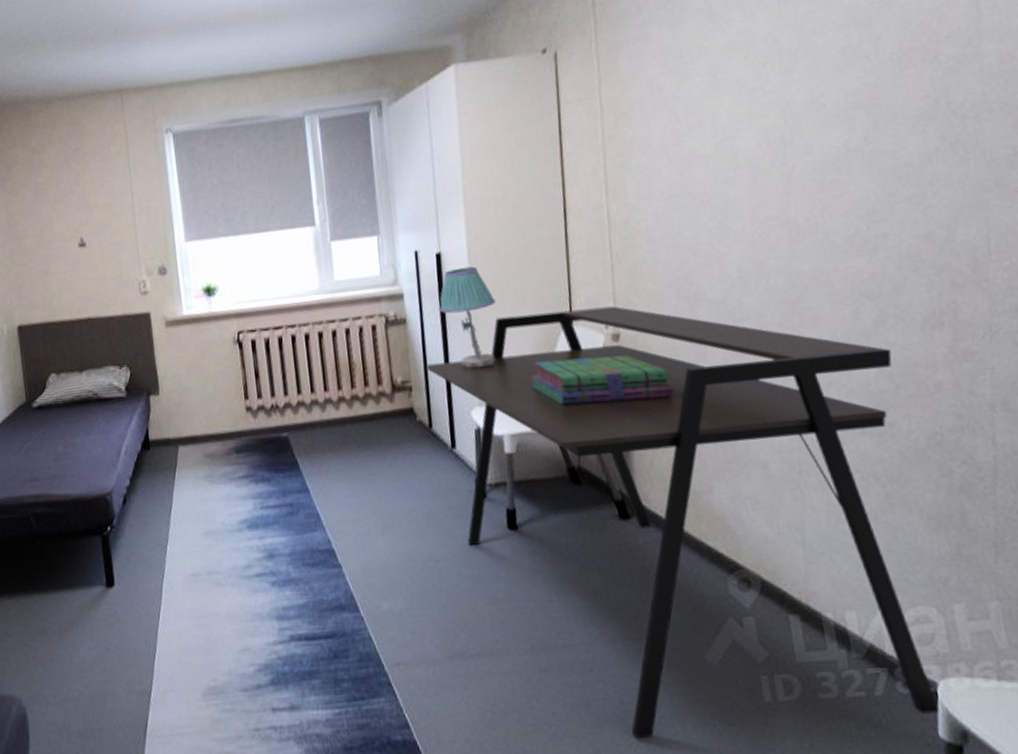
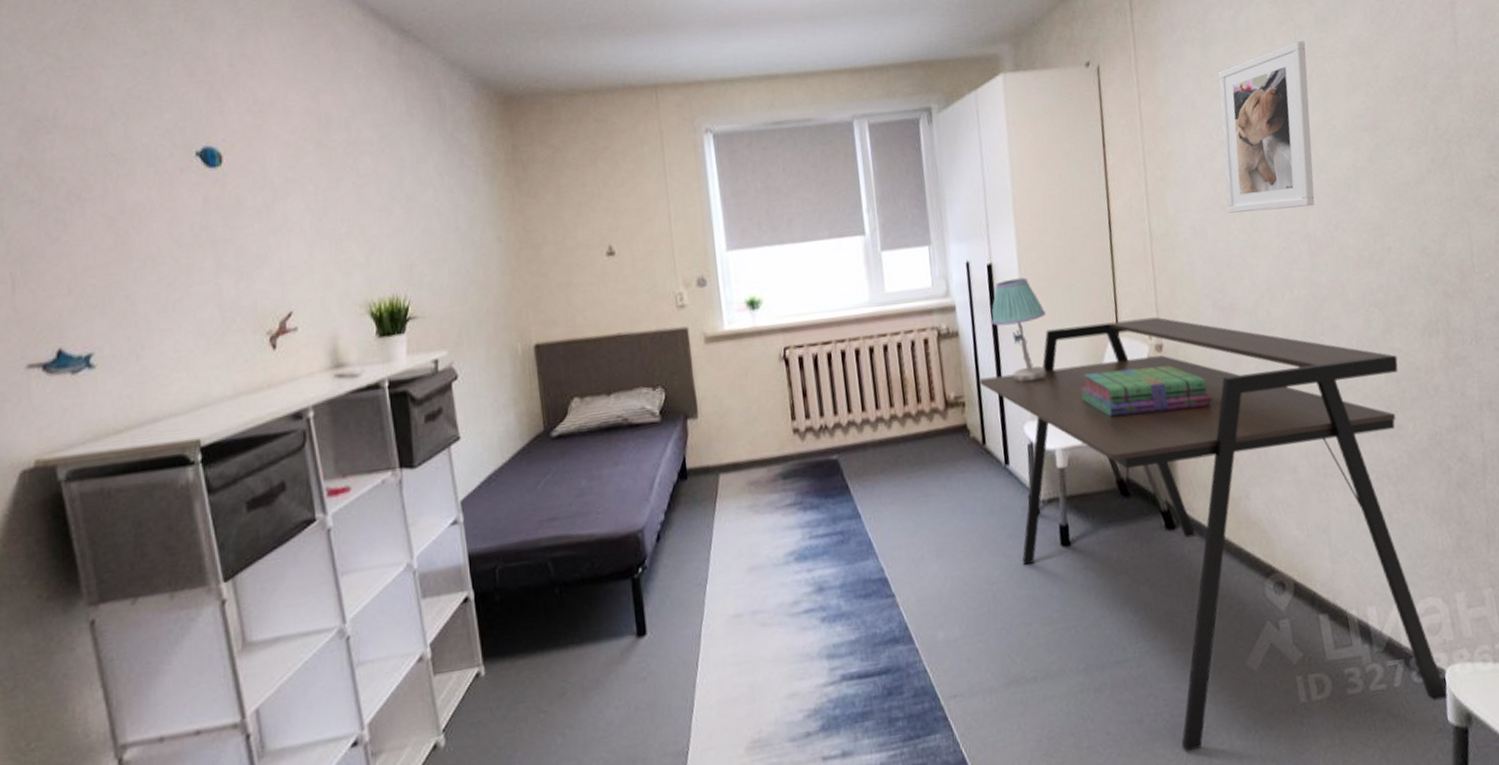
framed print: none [688,15,798,200] -> present [1218,41,1315,213]

